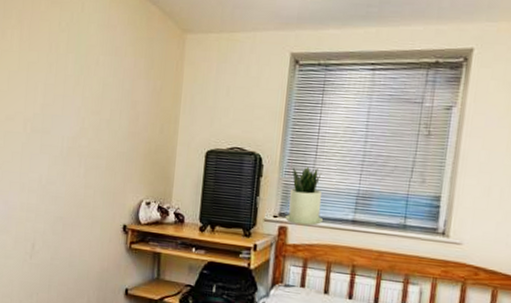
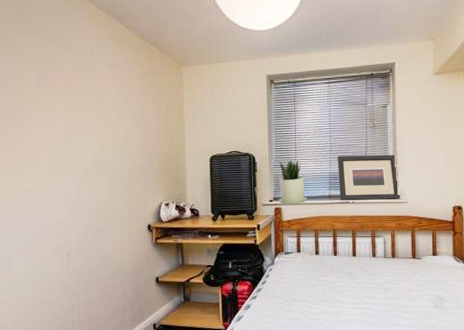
picture frame: none [367,169,455,239] -> present [337,155,401,201]

